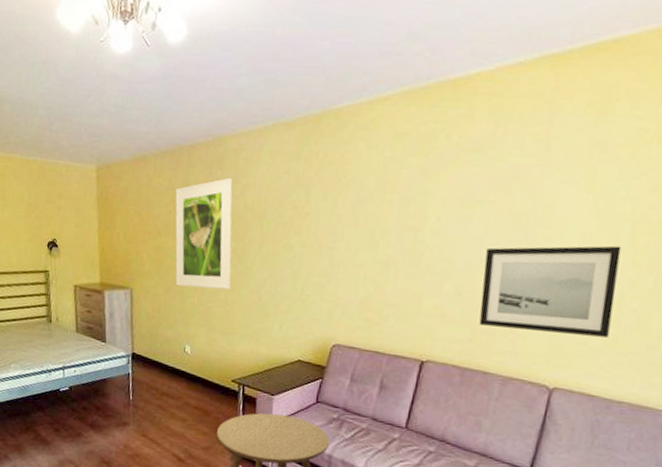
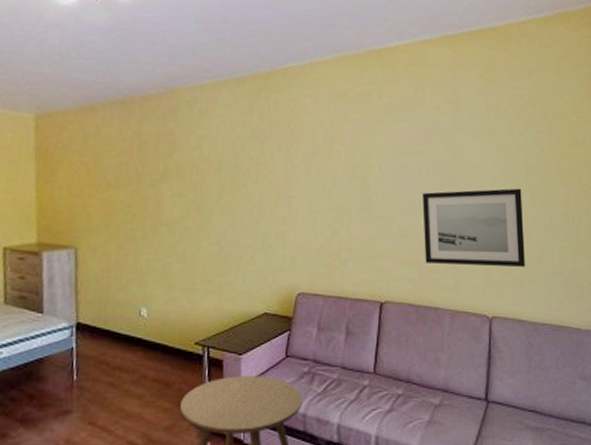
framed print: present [175,177,233,290] -> none [126,128,190,243]

